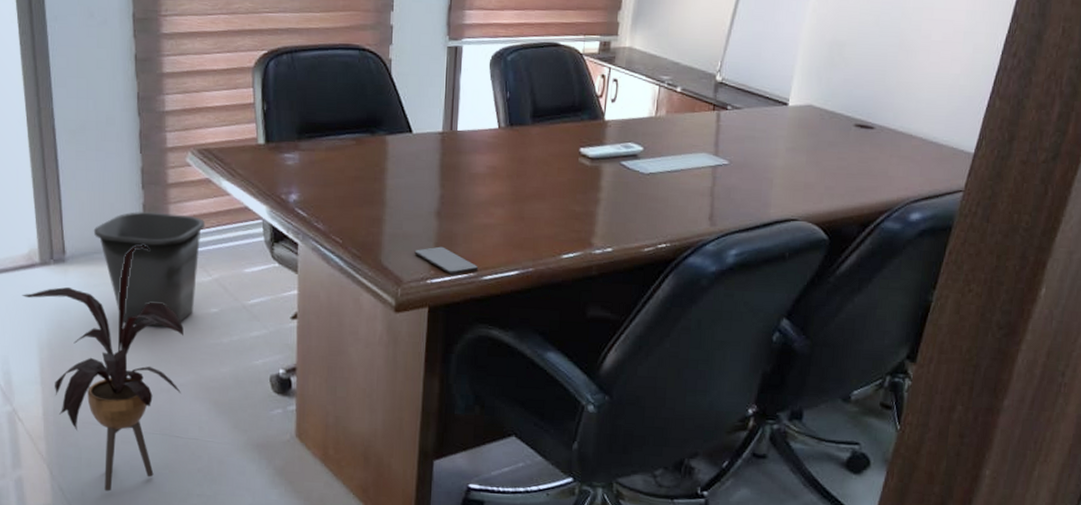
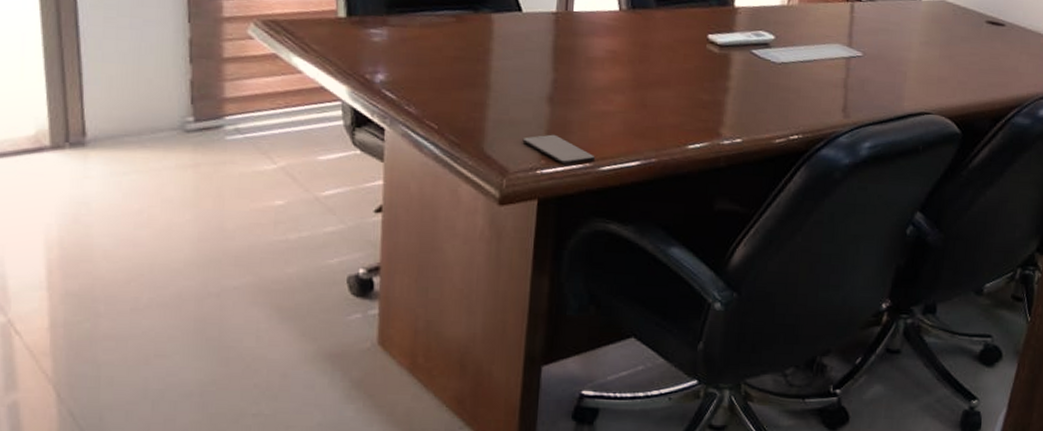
house plant: present [22,245,184,492] -> none [24,127,240,415]
waste bin: present [93,211,206,327] -> none [124,89,270,222]

